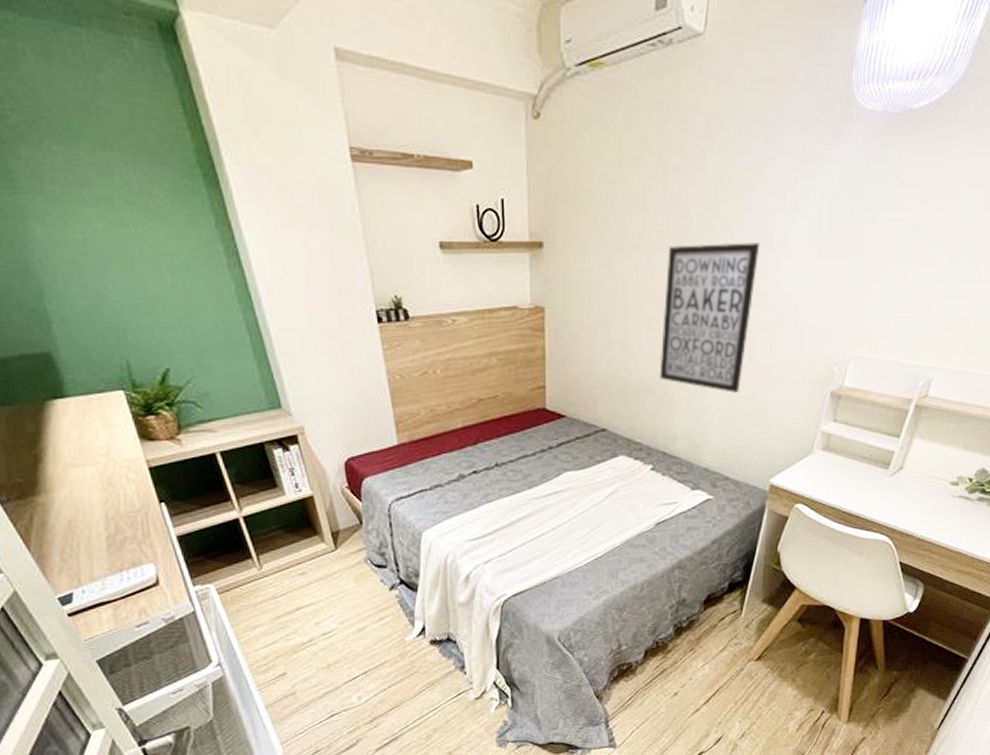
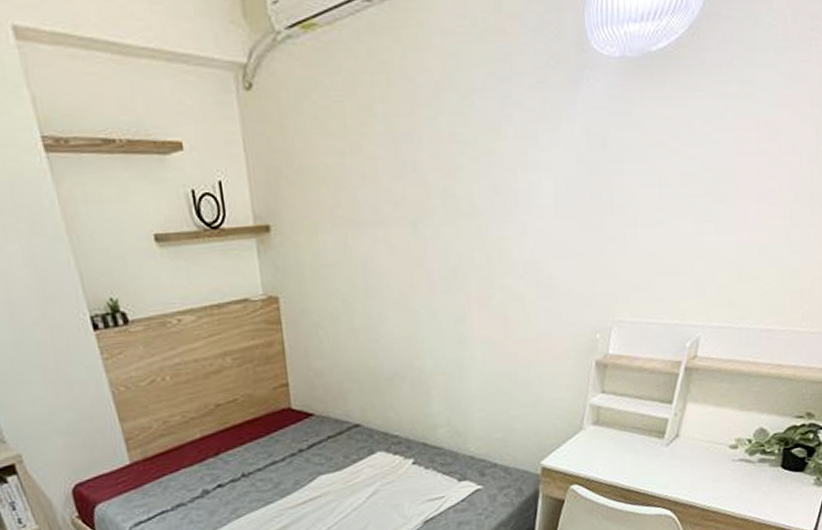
wall art: present [659,242,760,393] -> none [407,207,506,372]

